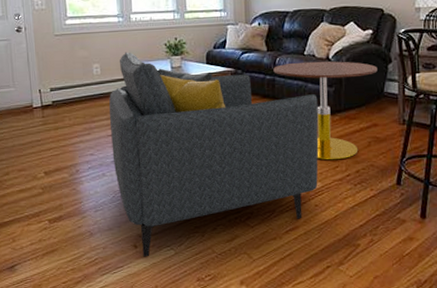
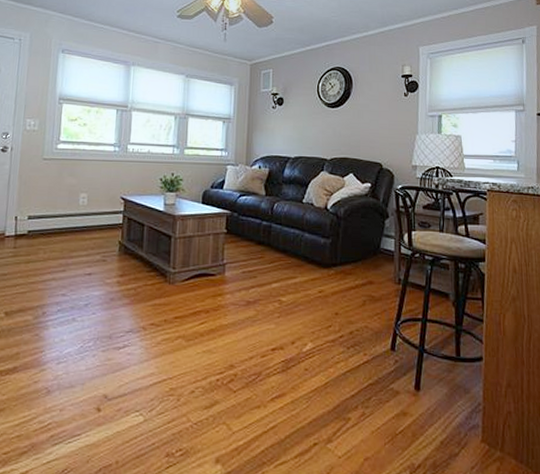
armchair: present [109,52,319,257] -> none [87,183,314,424]
side table: present [273,61,377,160] -> none [270,209,375,319]

